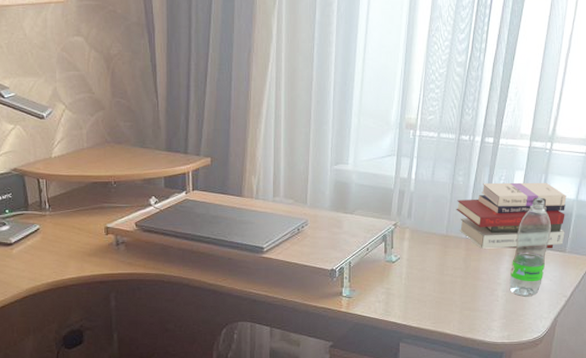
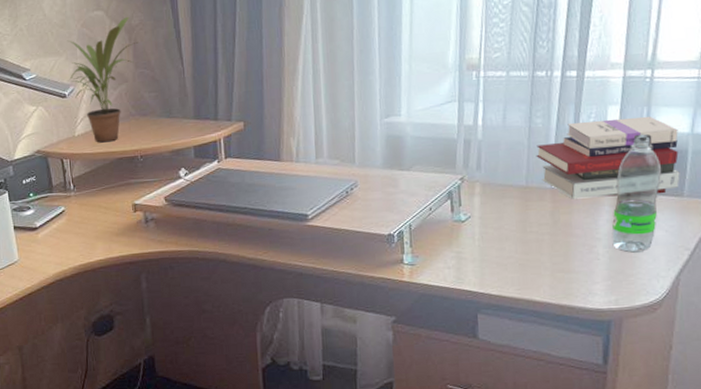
potted plant: none [46,46,117,166] -> present [67,17,139,143]

